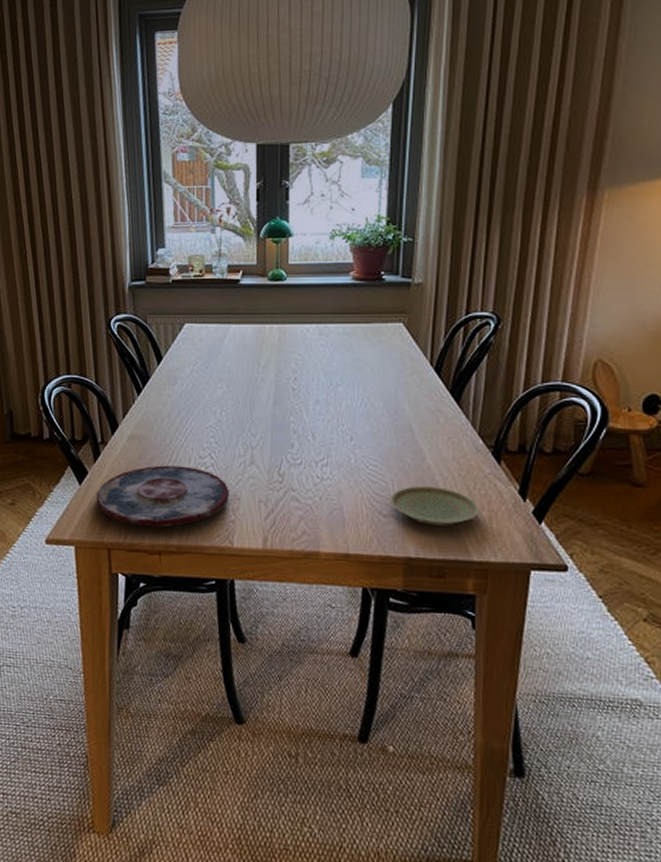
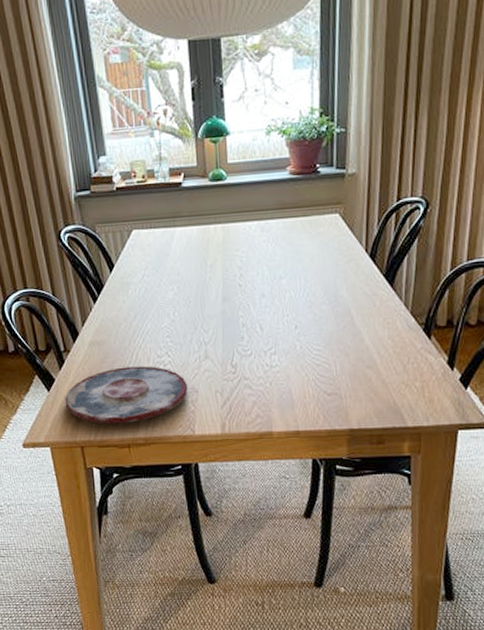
plate: present [390,486,479,526] -> none [333,364,413,399]

